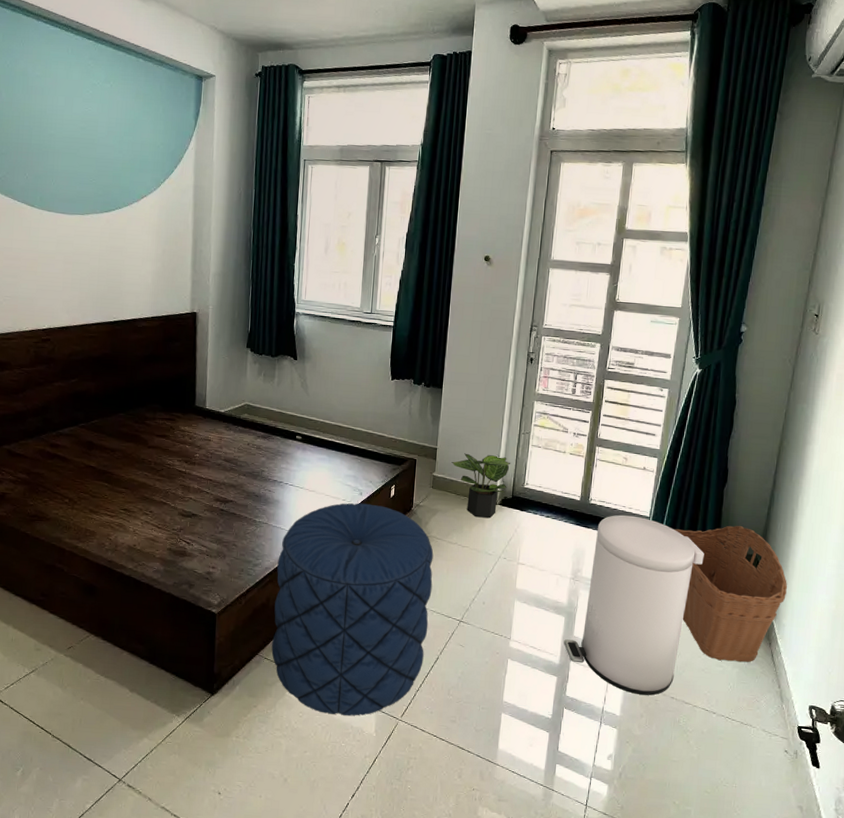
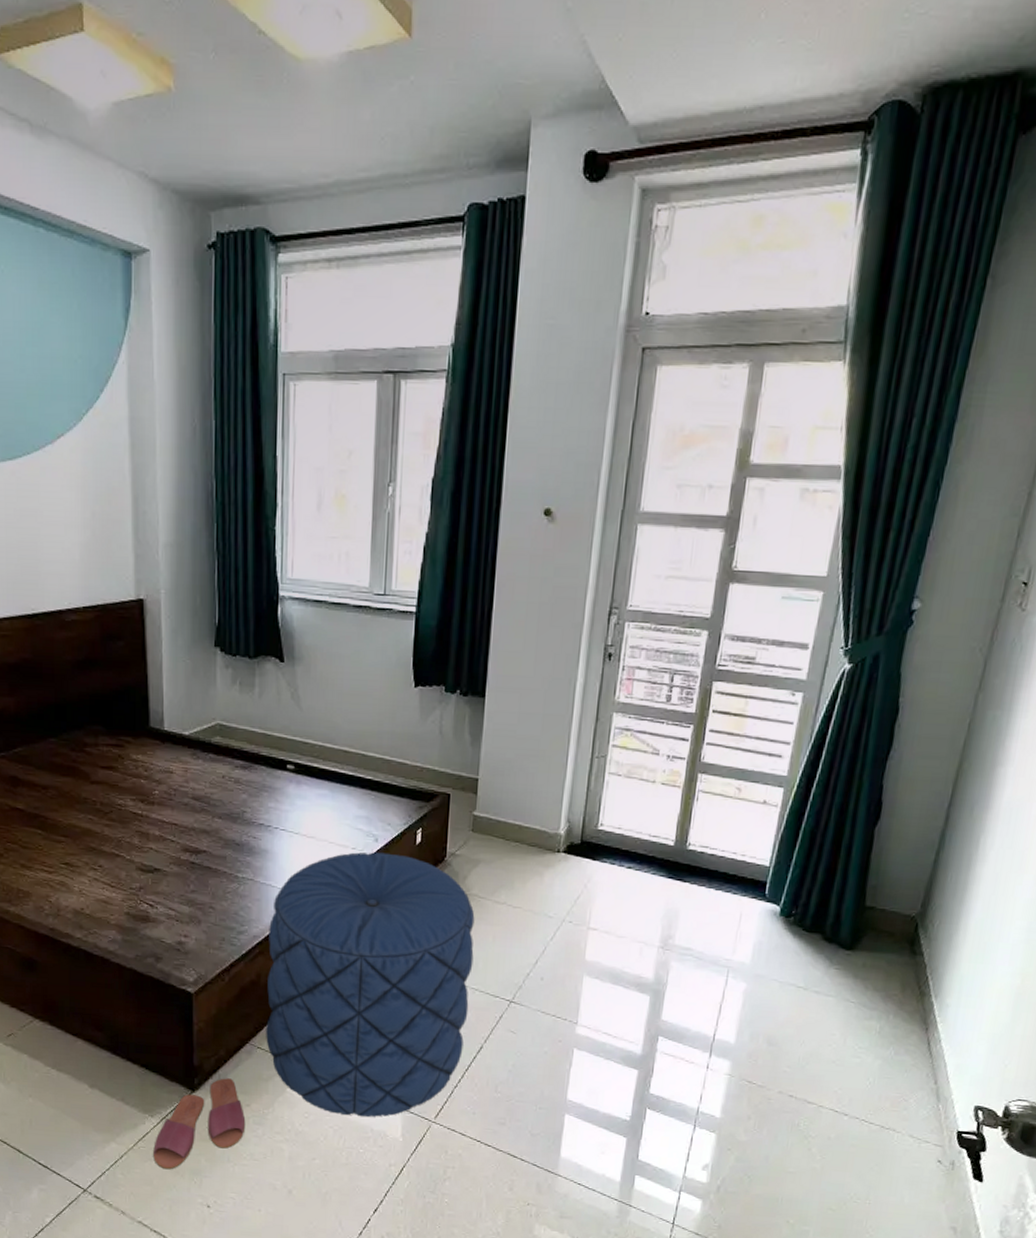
slippers: none [177,683,253,762] -> present [153,1078,246,1170]
potted plant: present [451,453,511,519] -> none [498,785,580,871]
pedal bin: present [563,514,704,696] -> none [648,864,843,1093]
wicker basket: present [674,525,788,663] -> none [802,876,956,1053]

